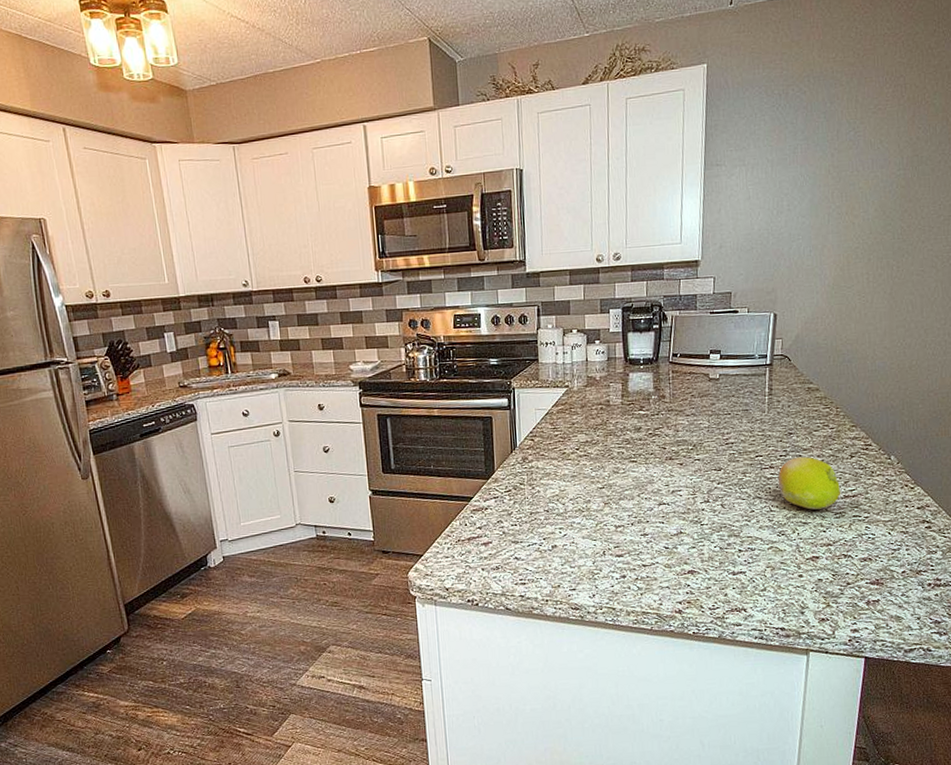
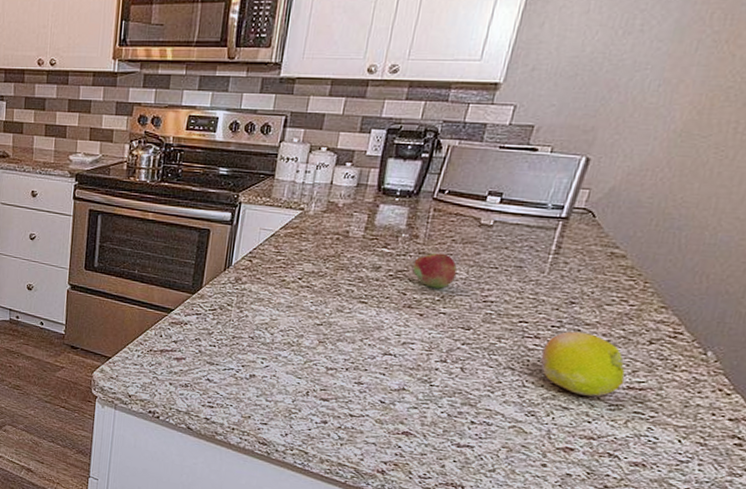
fruit: none [666,408,700,439] -> present [413,253,457,289]

